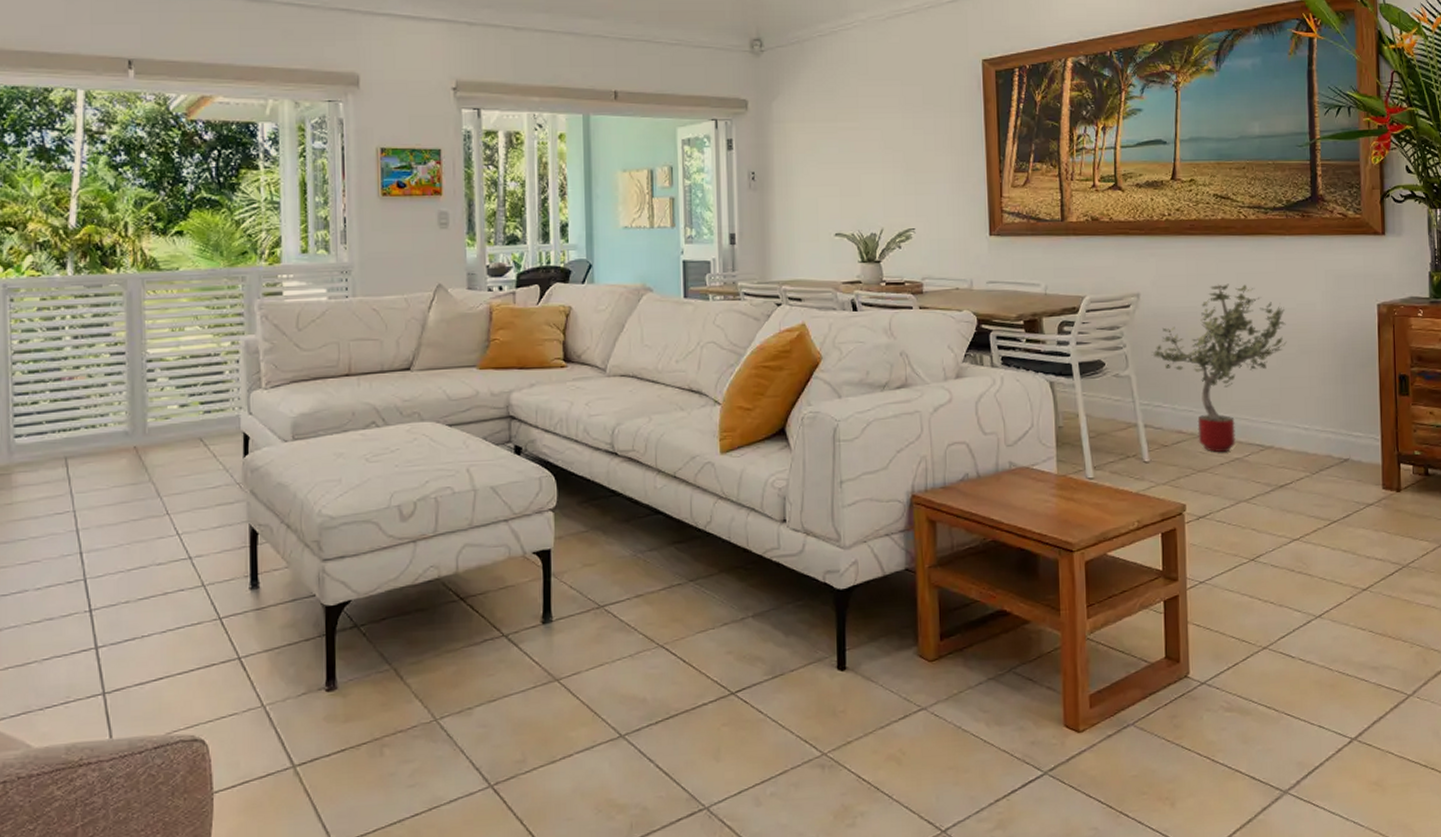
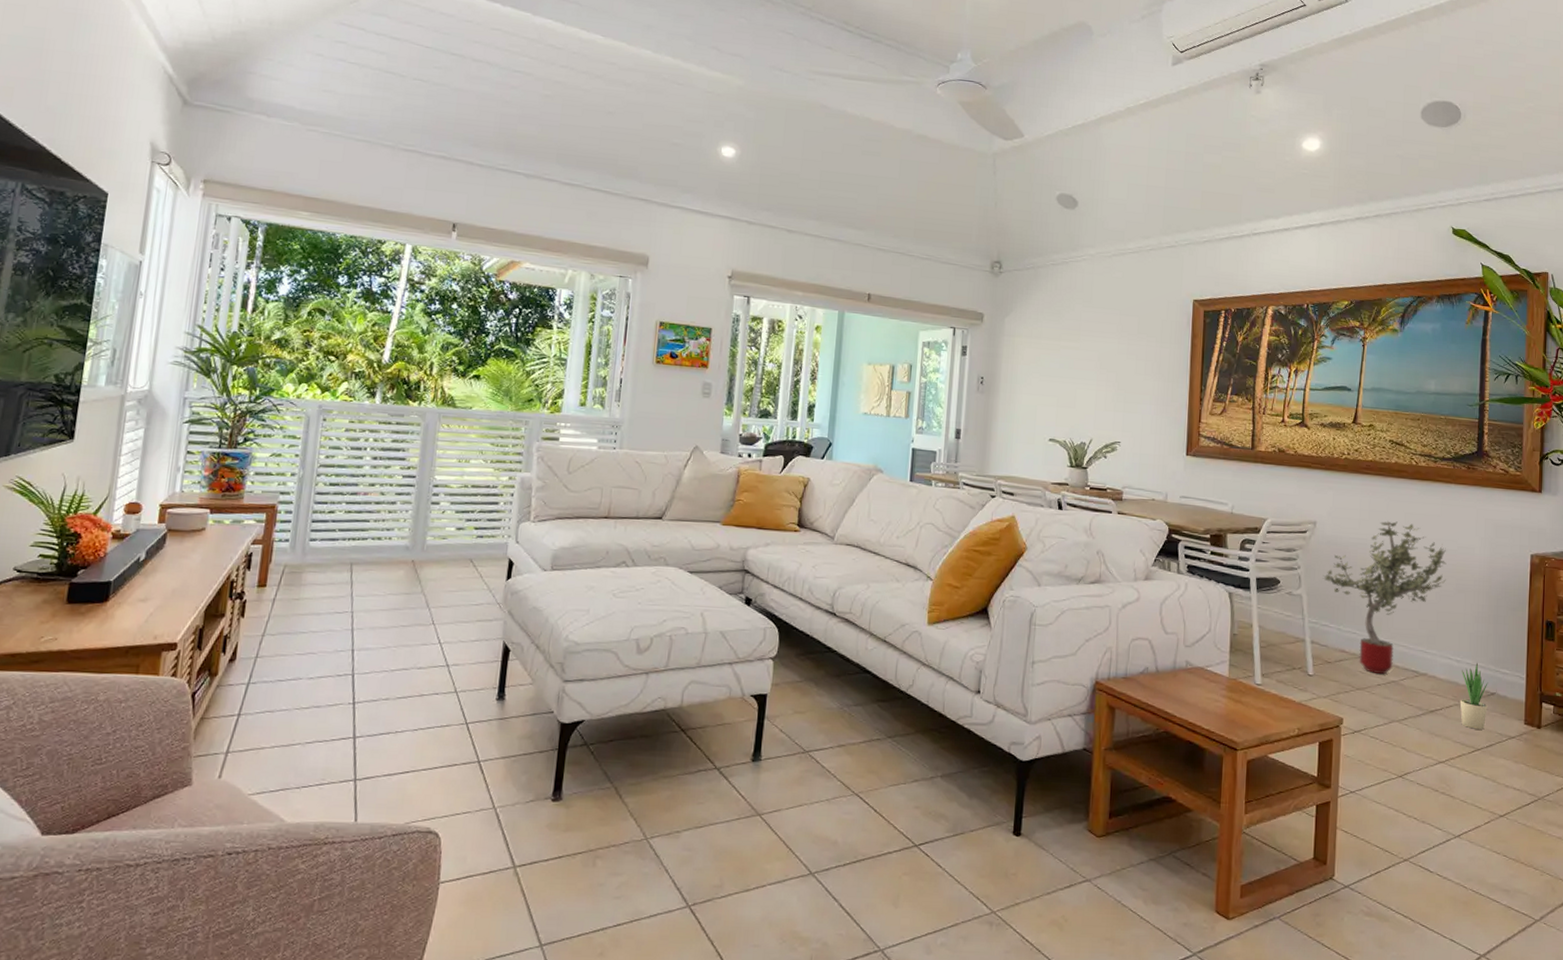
potted plant: none [1311,428,1342,500] -> present [1459,662,1488,730]

